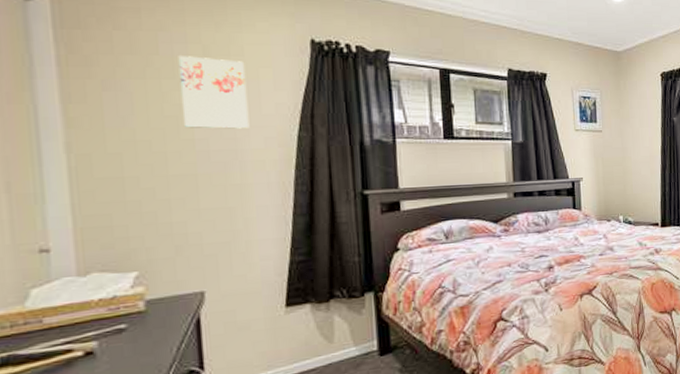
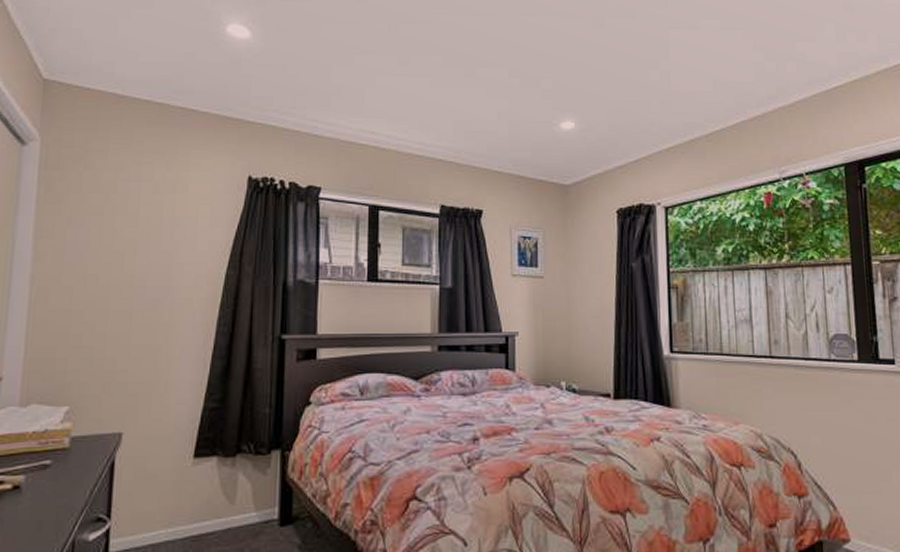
wall art: present [178,56,250,129] -> none [129,194,187,265]

